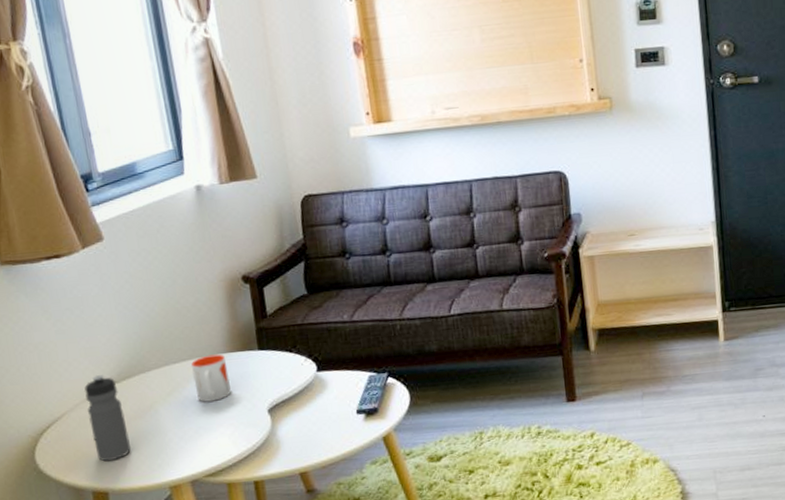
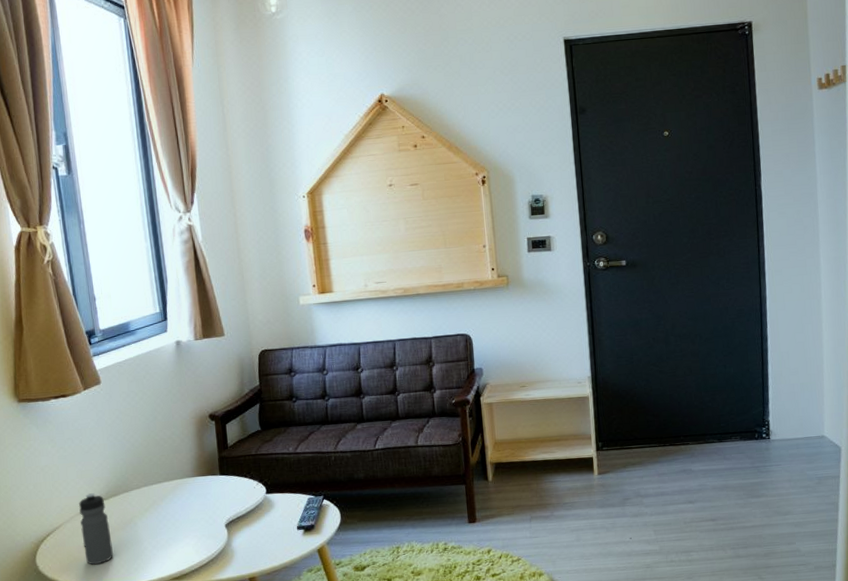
mug: present [191,354,231,403] -> none [166,478,196,518]

